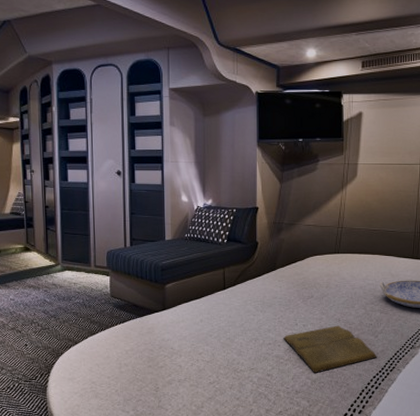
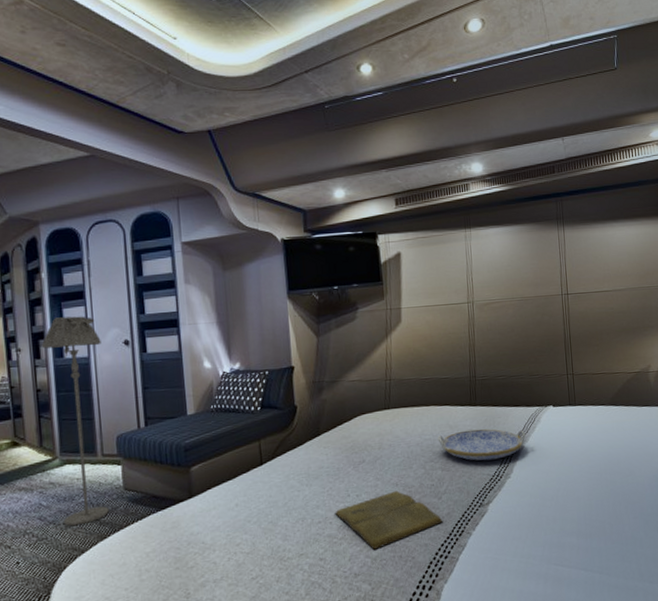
floor lamp: none [50,146,98,321] -> present [41,316,109,527]

